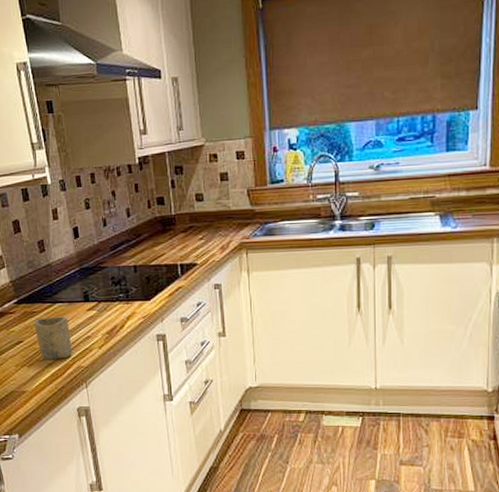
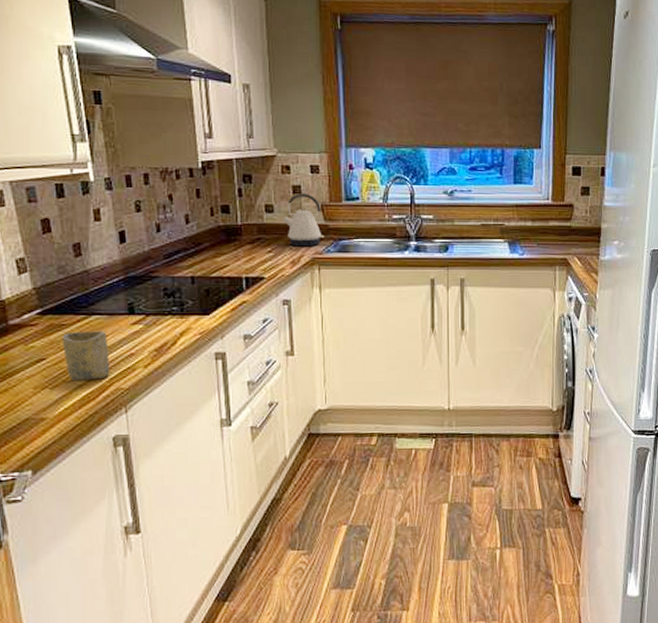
kettle: none [211,180,252,233] -> present [282,193,325,247]

